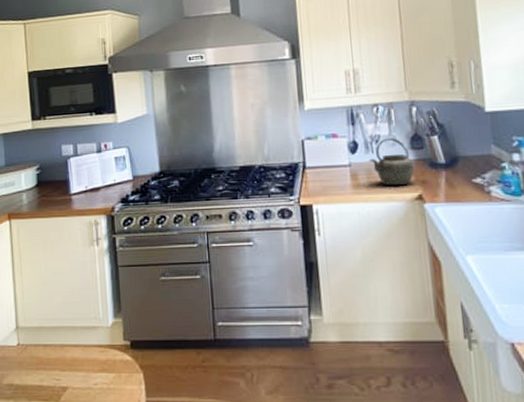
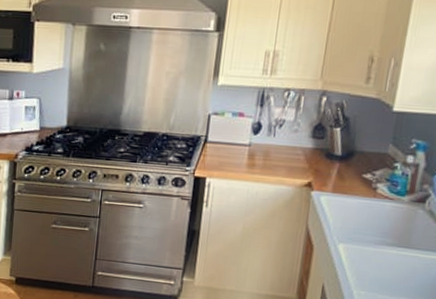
kettle: present [368,138,414,185] -> none [268,124,311,171]

